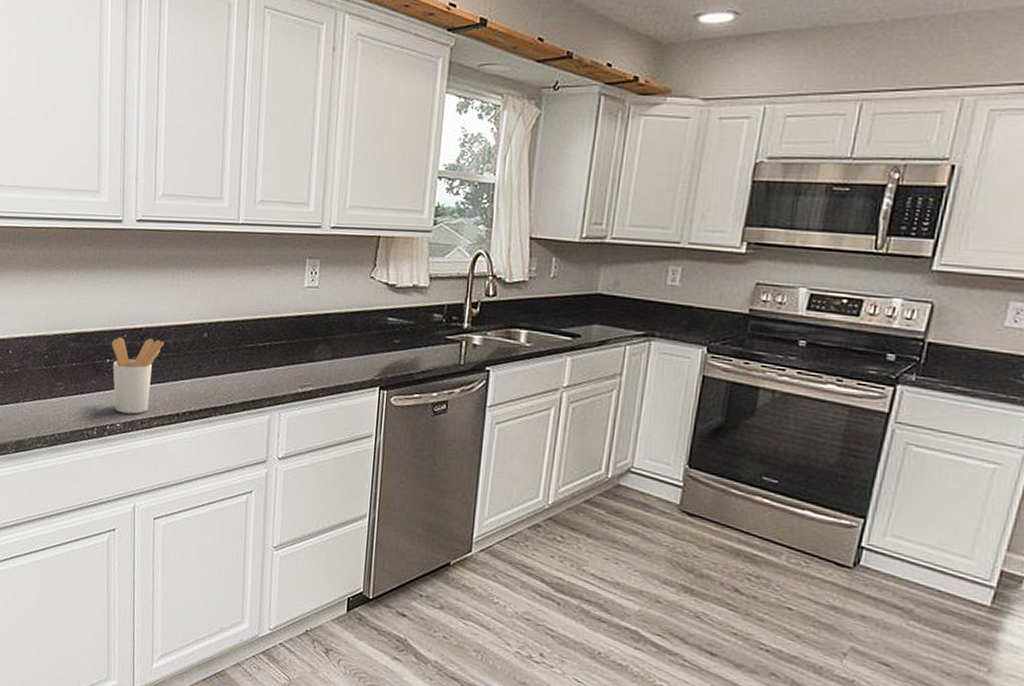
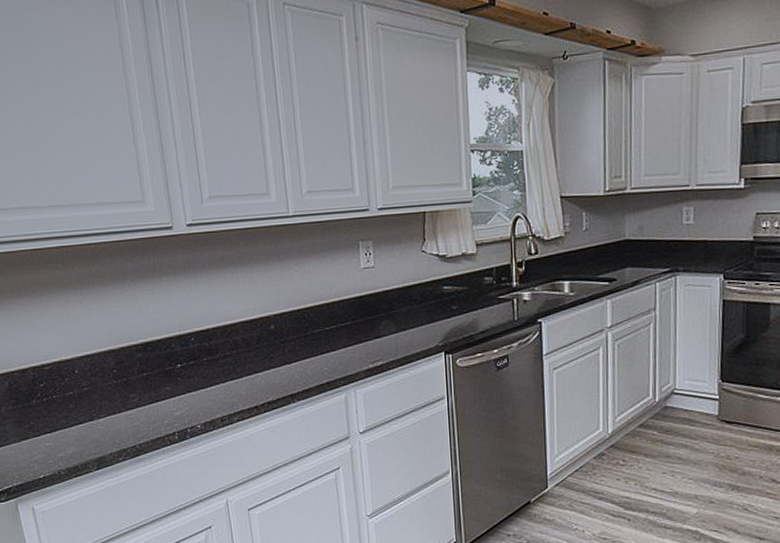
utensil holder: present [112,336,165,414] -> none [180,337,233,414]

